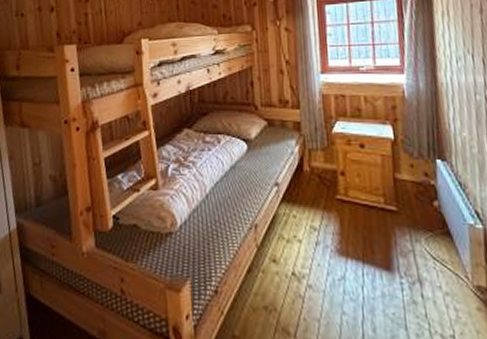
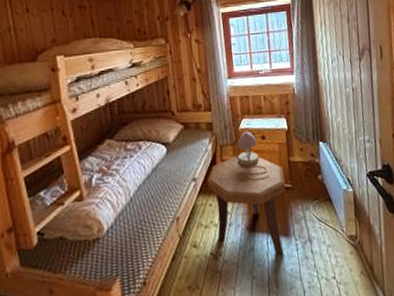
side table: none [291,164,389,292] -> present [207,156,285,255]
table lamp: none [325,135,368,195] -> present [234,131,269,181]

